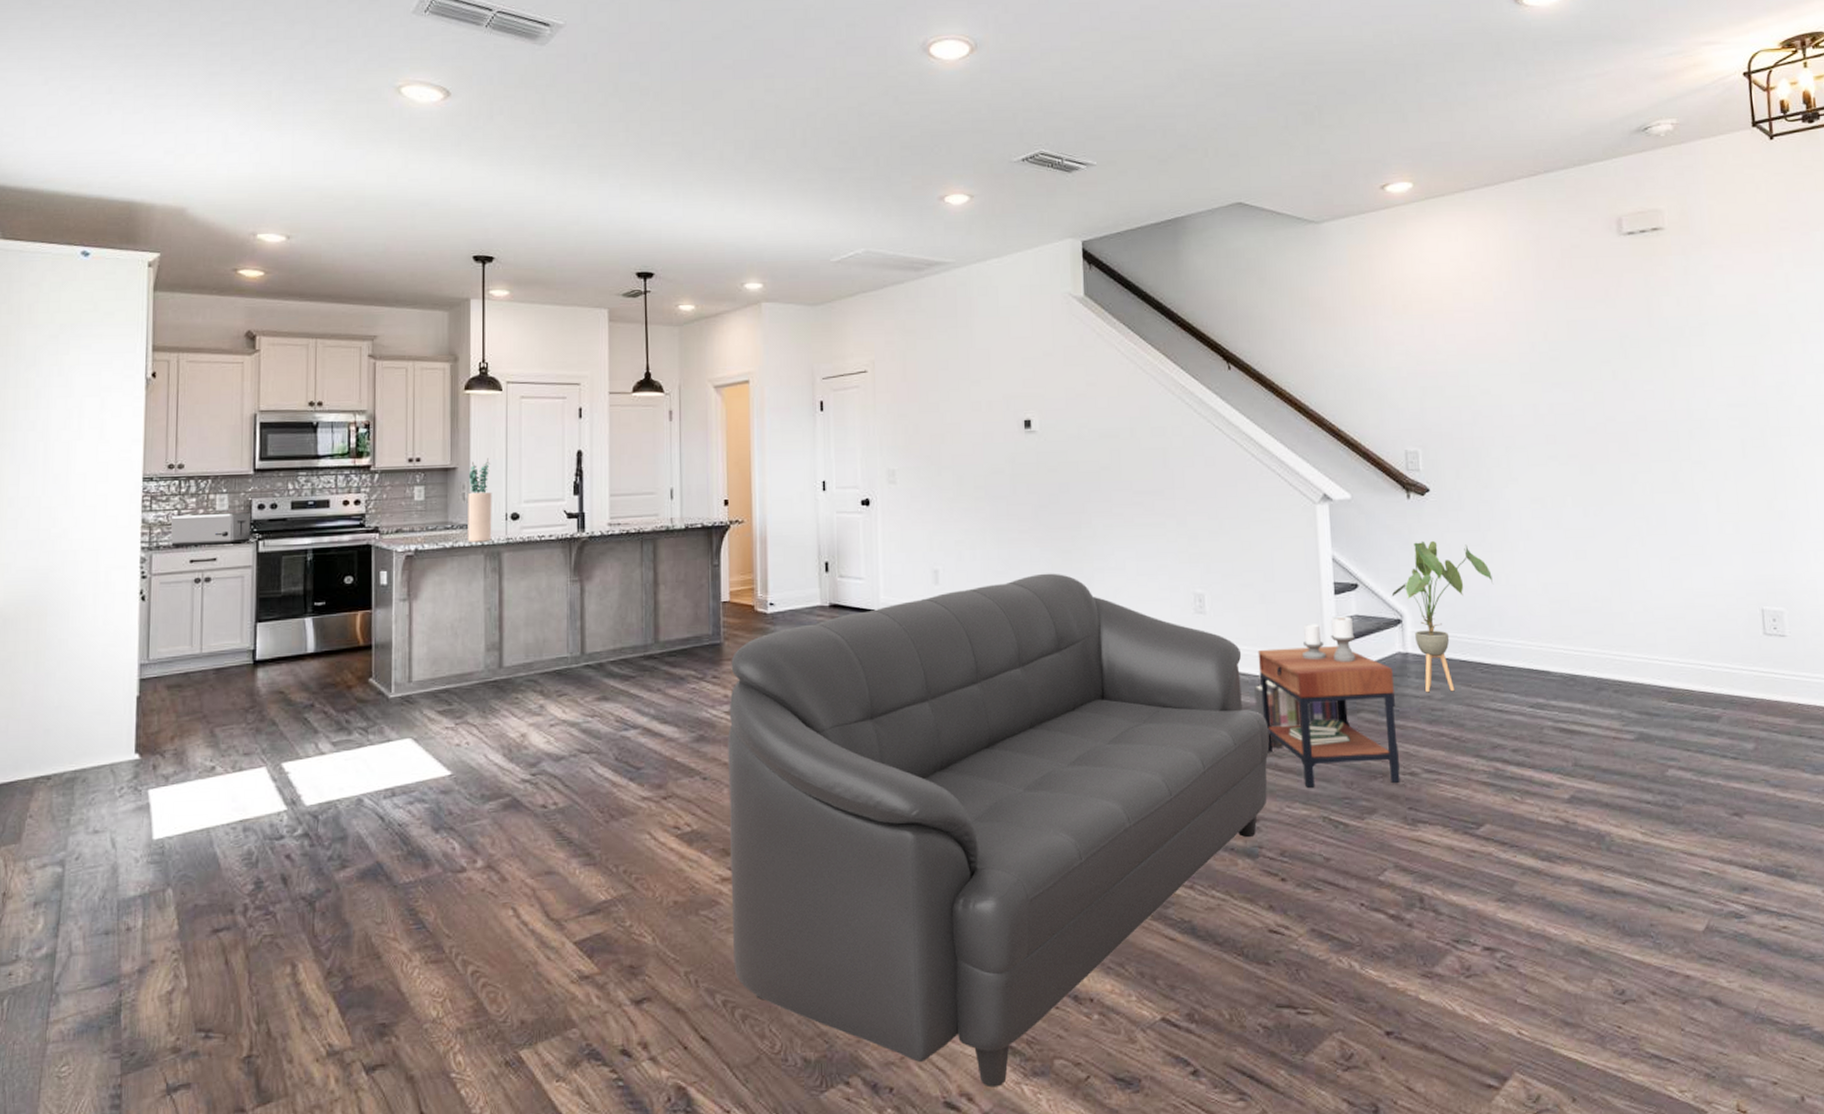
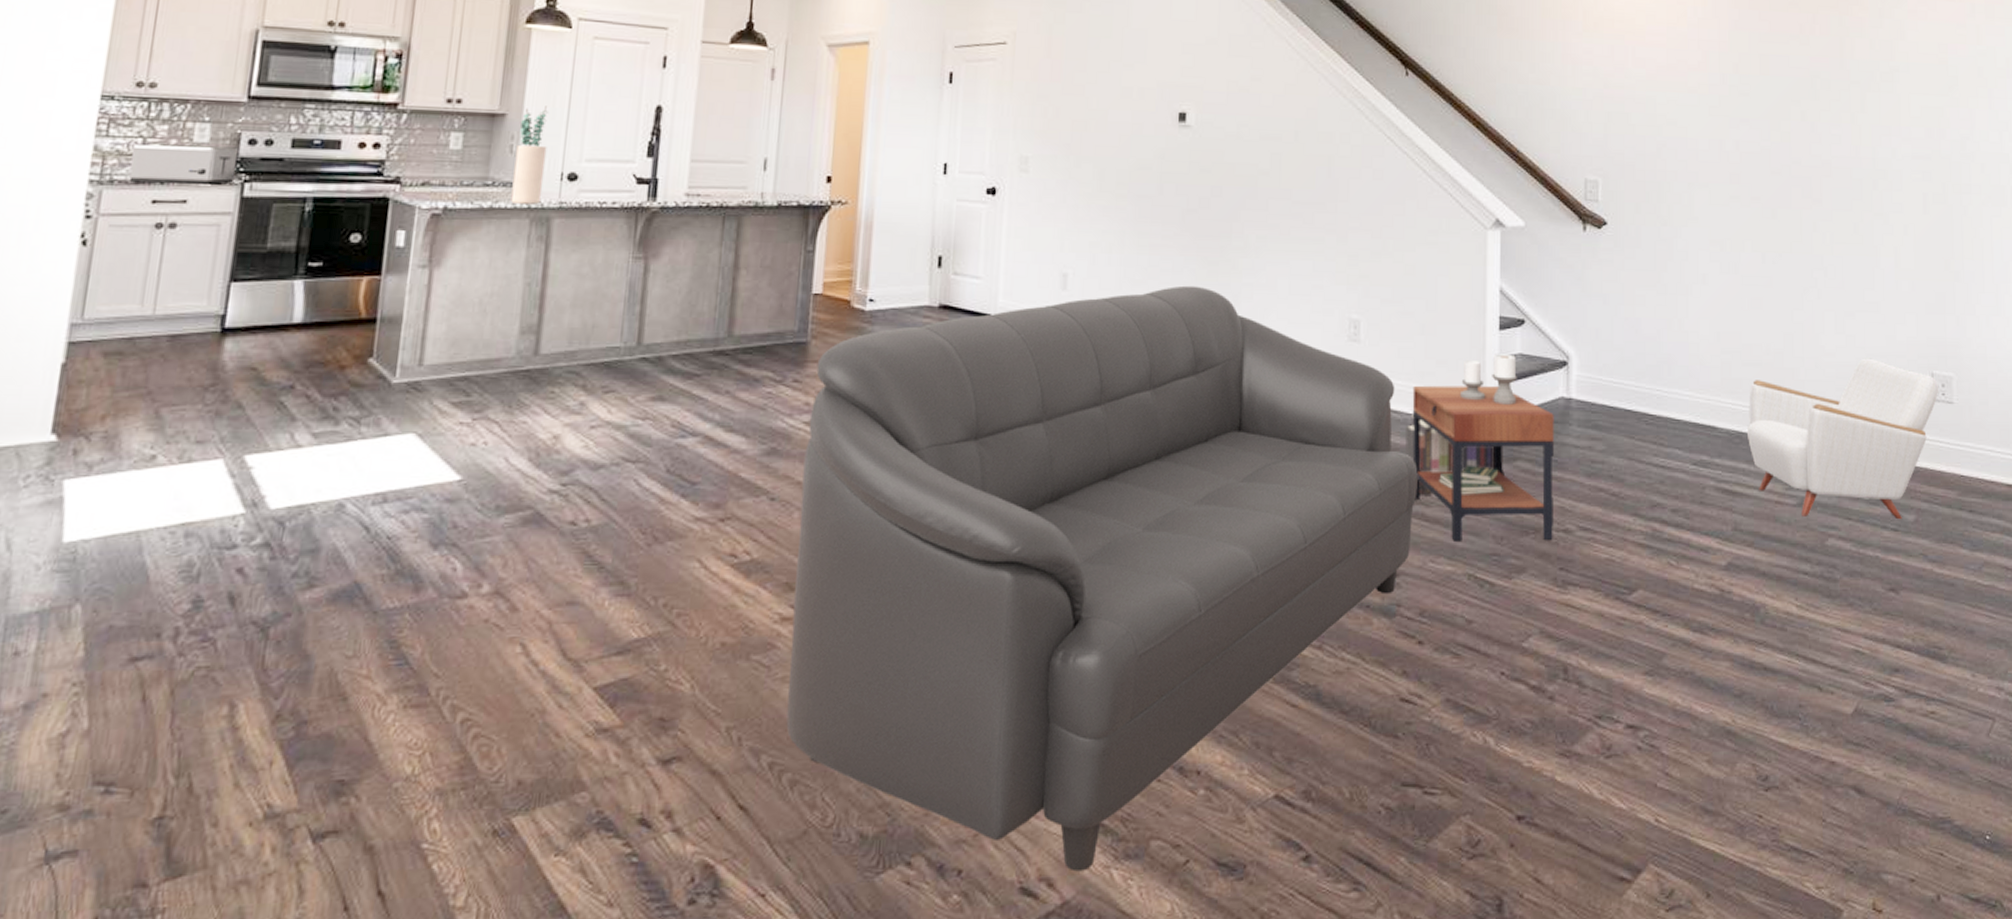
house plant: present [1391,540,1493,693] -> none [1559,277,1665,443]
armchair: none [1580,598,1770,750] -> present [1748,358,1938,520]

